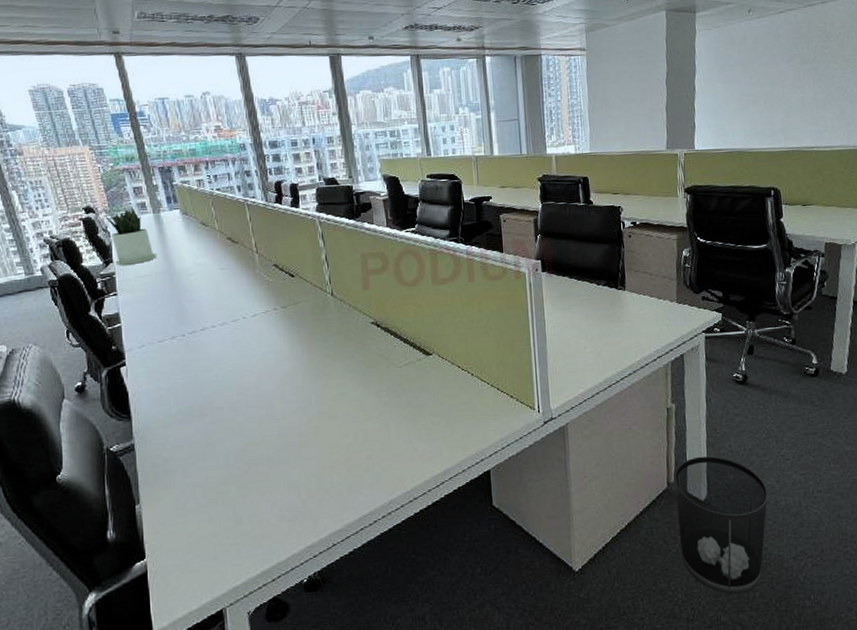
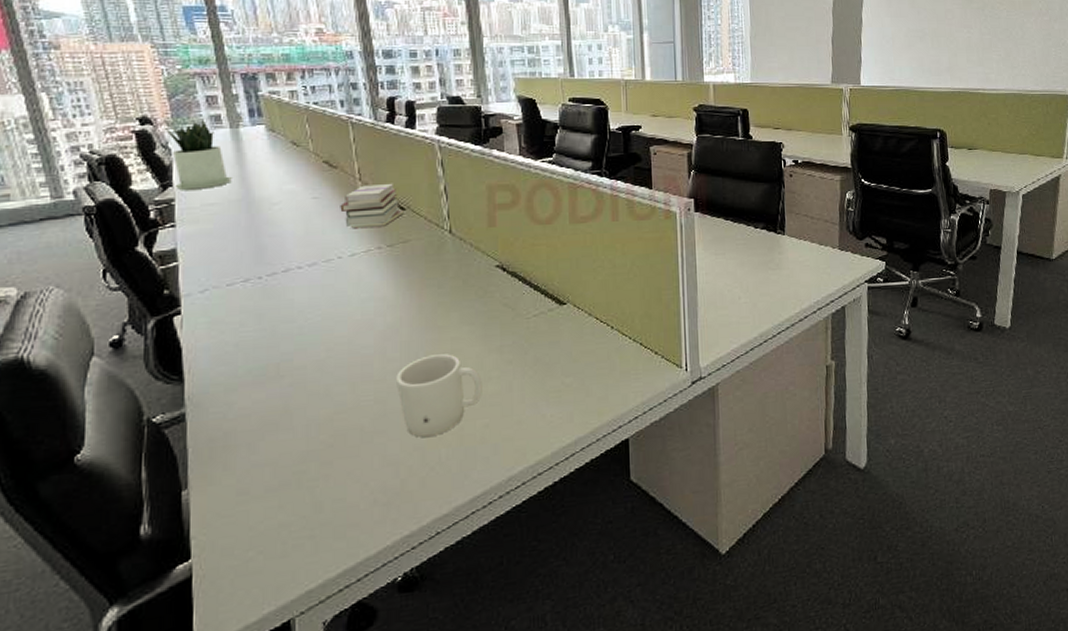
books: none [242,254,294,293] -> present [340,183,404,228]
mug: none [294,397,365,466] -> present [396,354,482,437]
waste bin: present [674,456,769,594] -> none [832,418,931,574]

